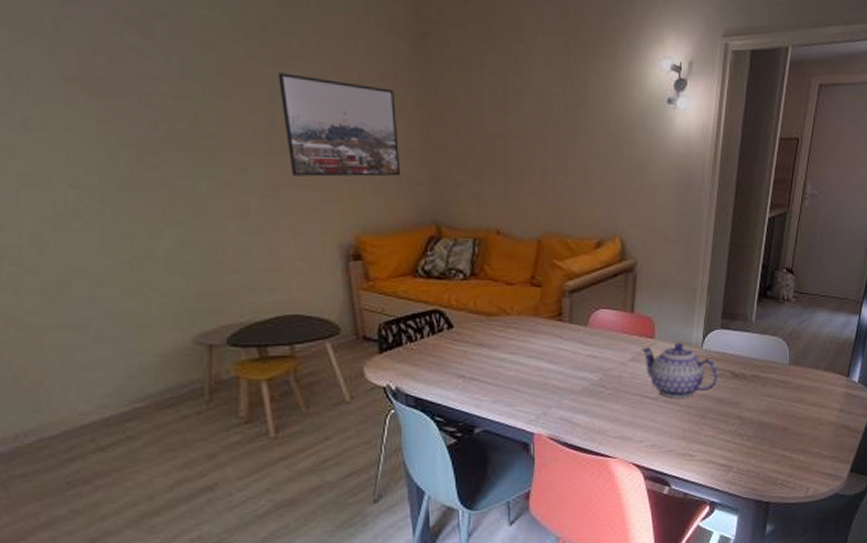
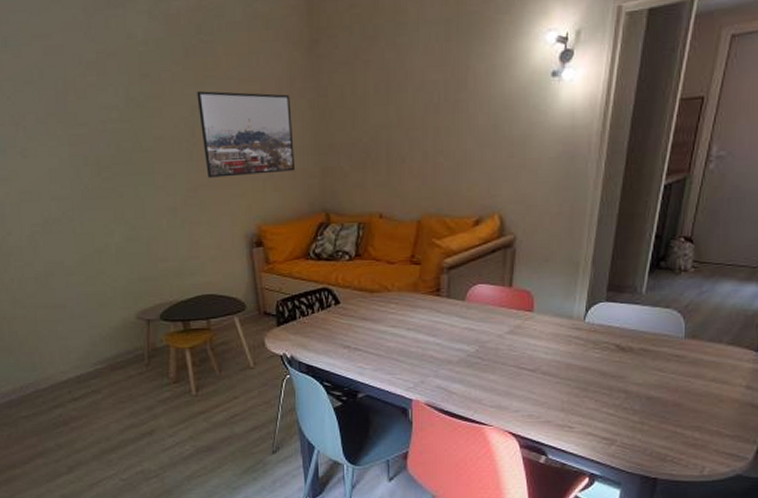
teapot: present [641,342,719,398] -> none [519,315,603,371]

